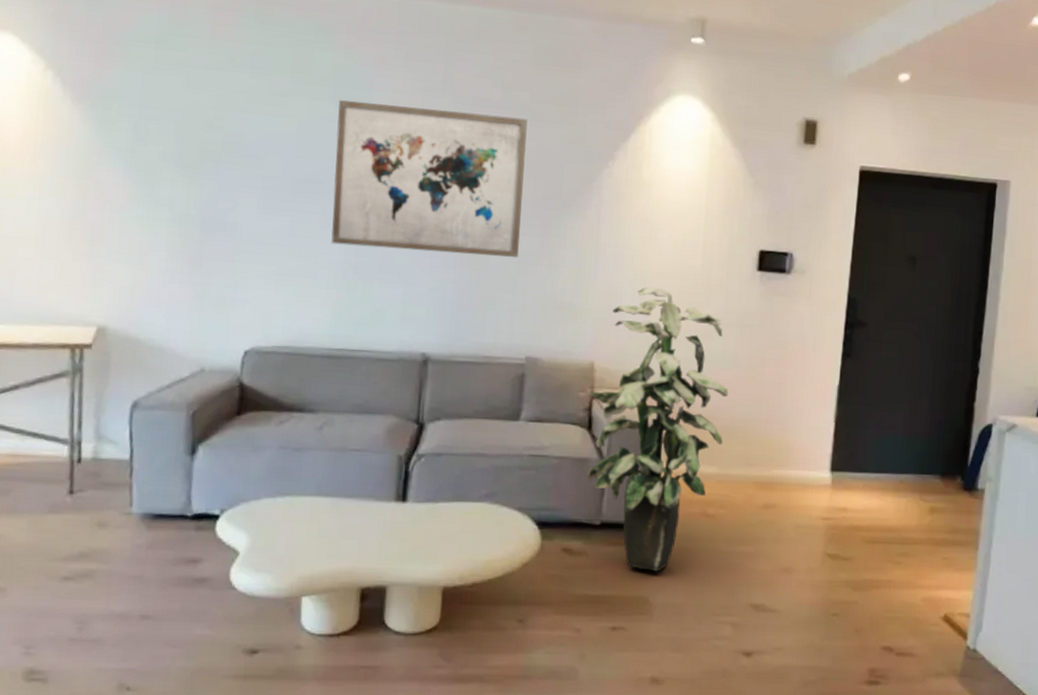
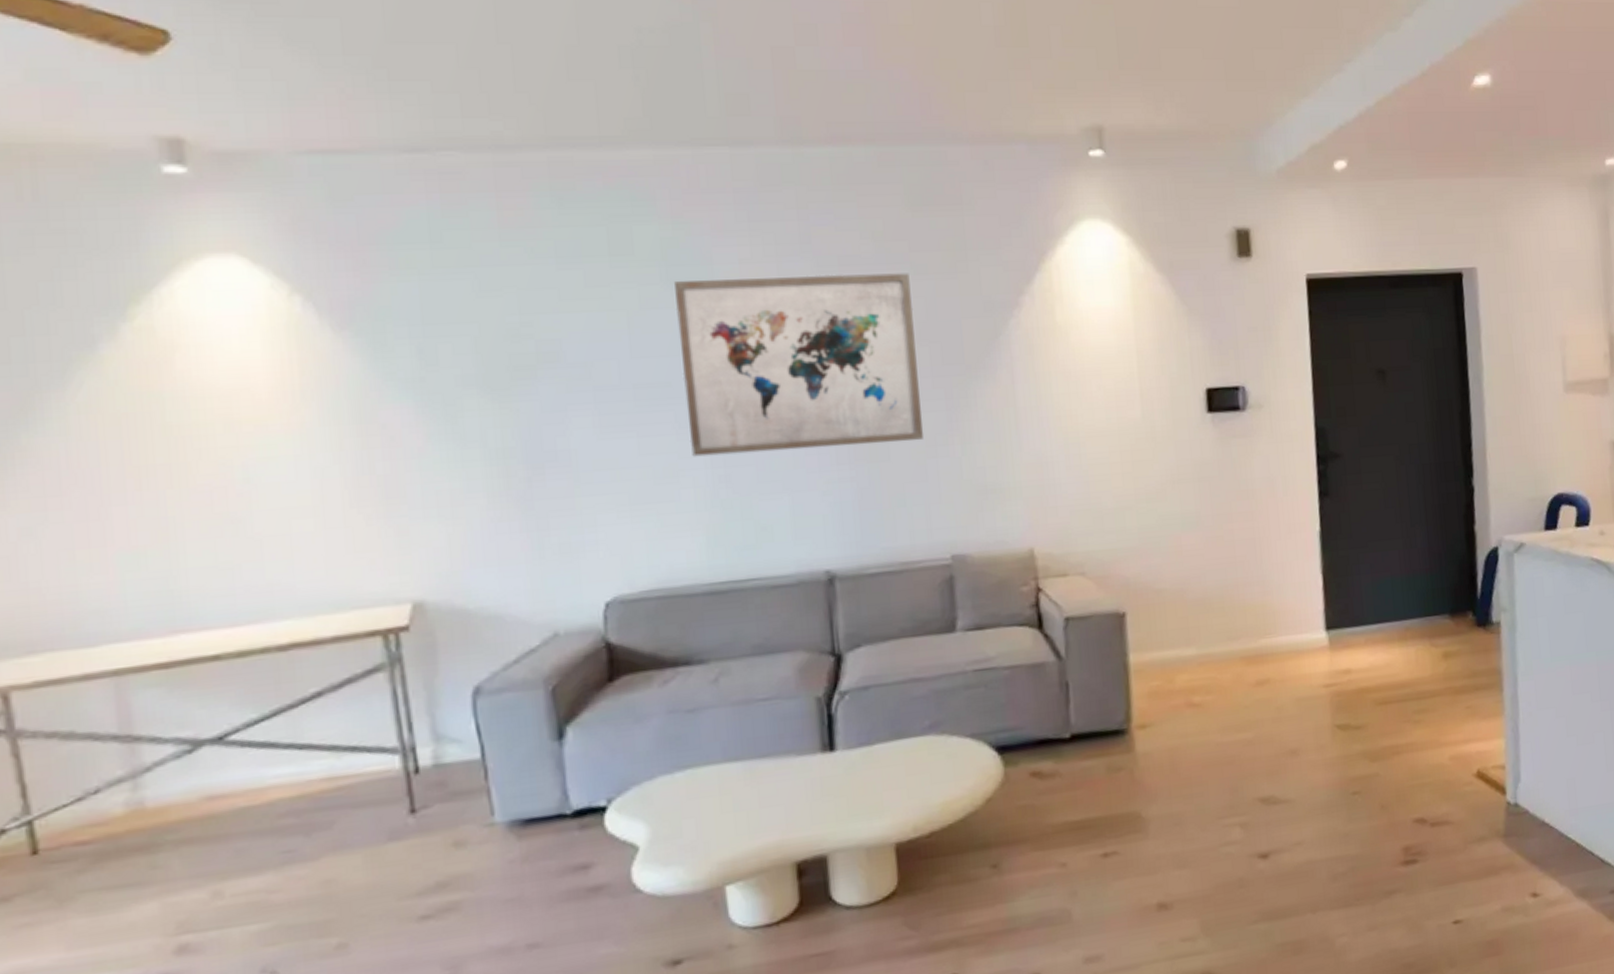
indoor plant: present [587,287,728,572] -> none [1033,449,1199,781]

